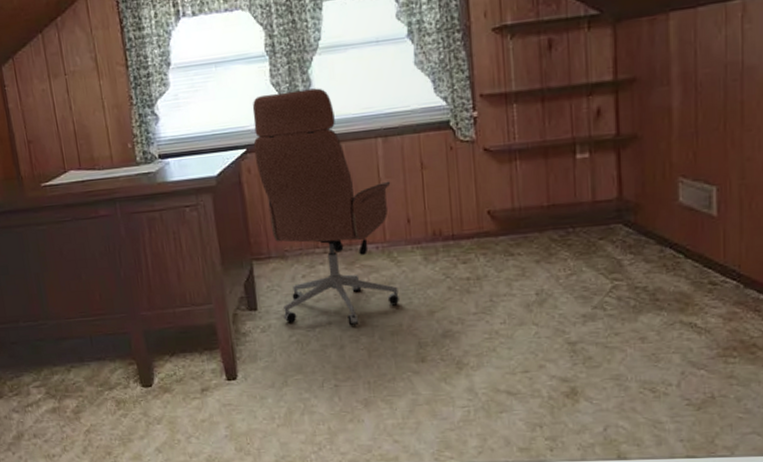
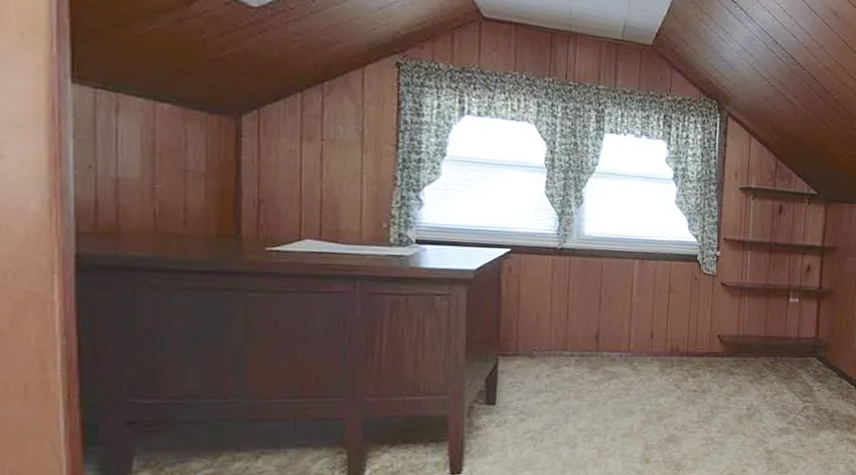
office chair: present [252,88,401,326] -> none [518,203,641,426]

